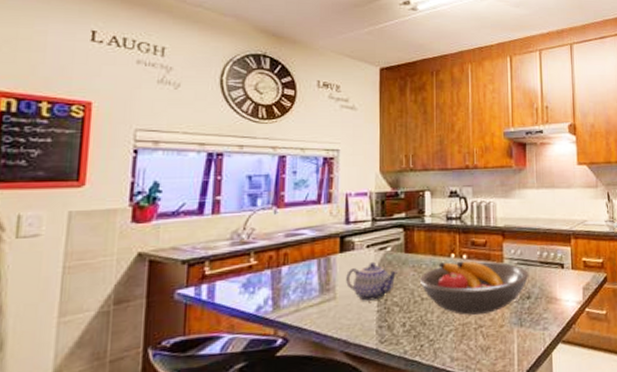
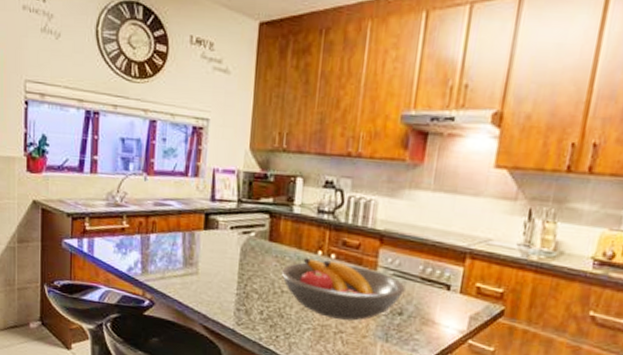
teapot: present [346,261,399,301] -> none [208,244,261,283]

